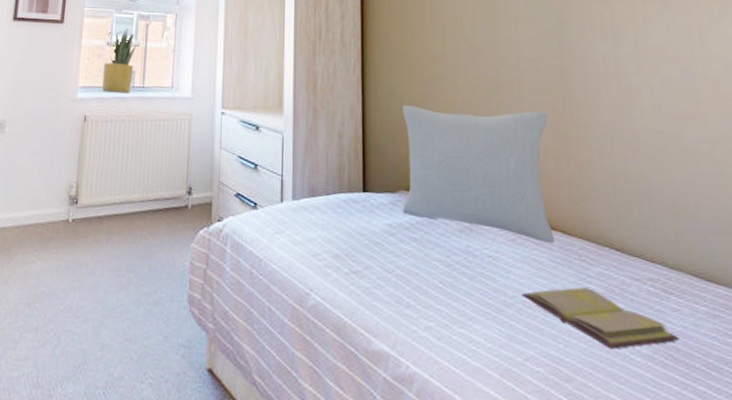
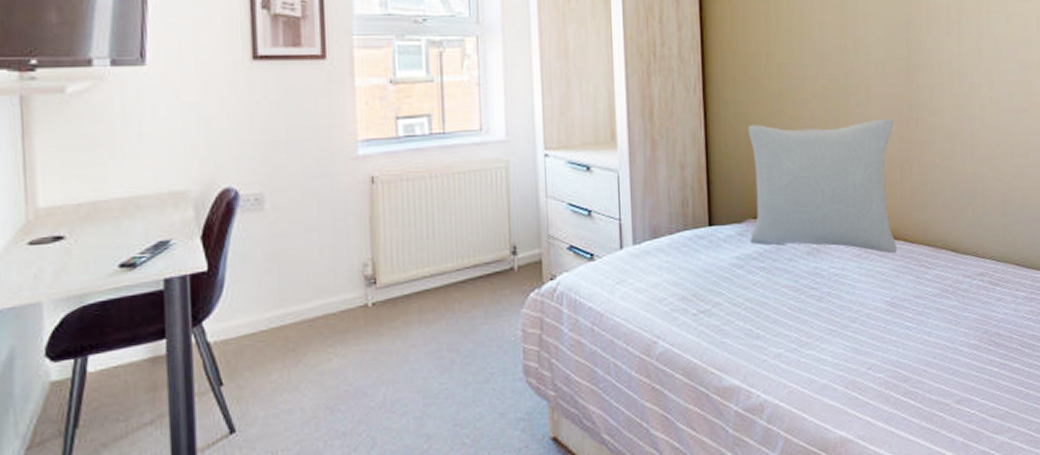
planter: present [102,28,137,94] -> none [387,60,430,144]
diary: present [521,287,680,349] -> none [865,291,1001,345]

